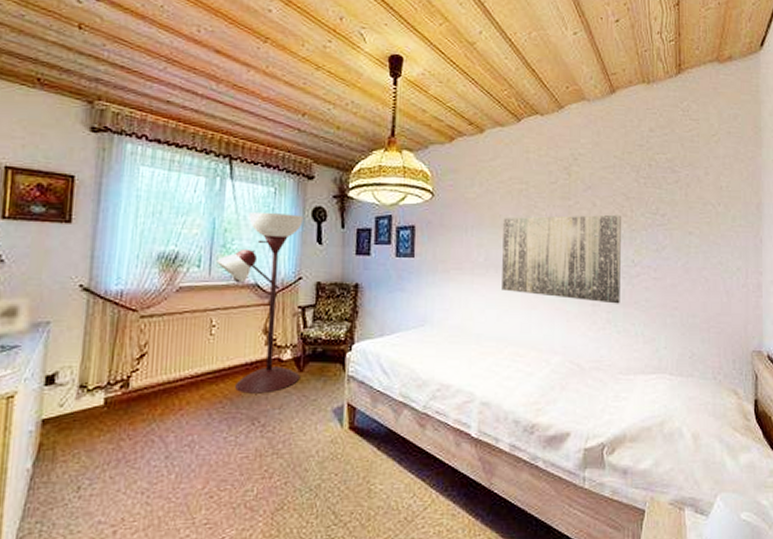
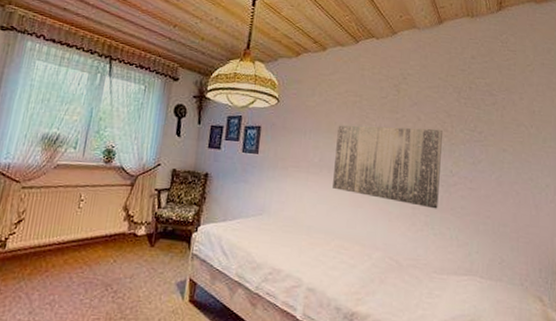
floor lamp: present [216,212,304,394] -> none [90,105,167,264]

